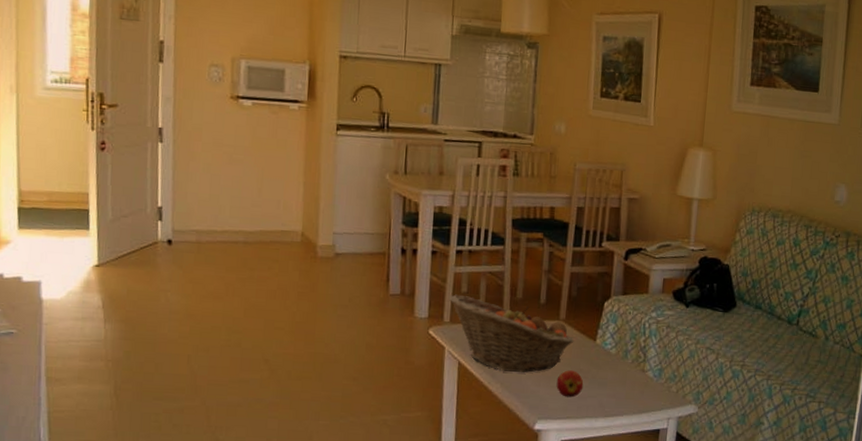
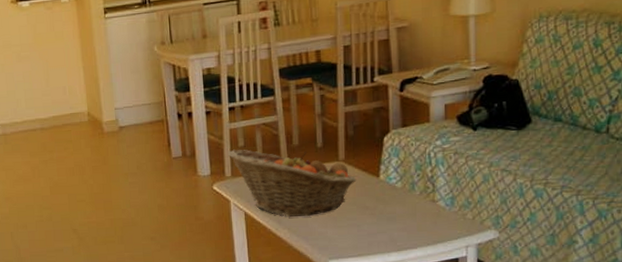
apple: present [556,370,584,398] -> none [343,209,372,236]

